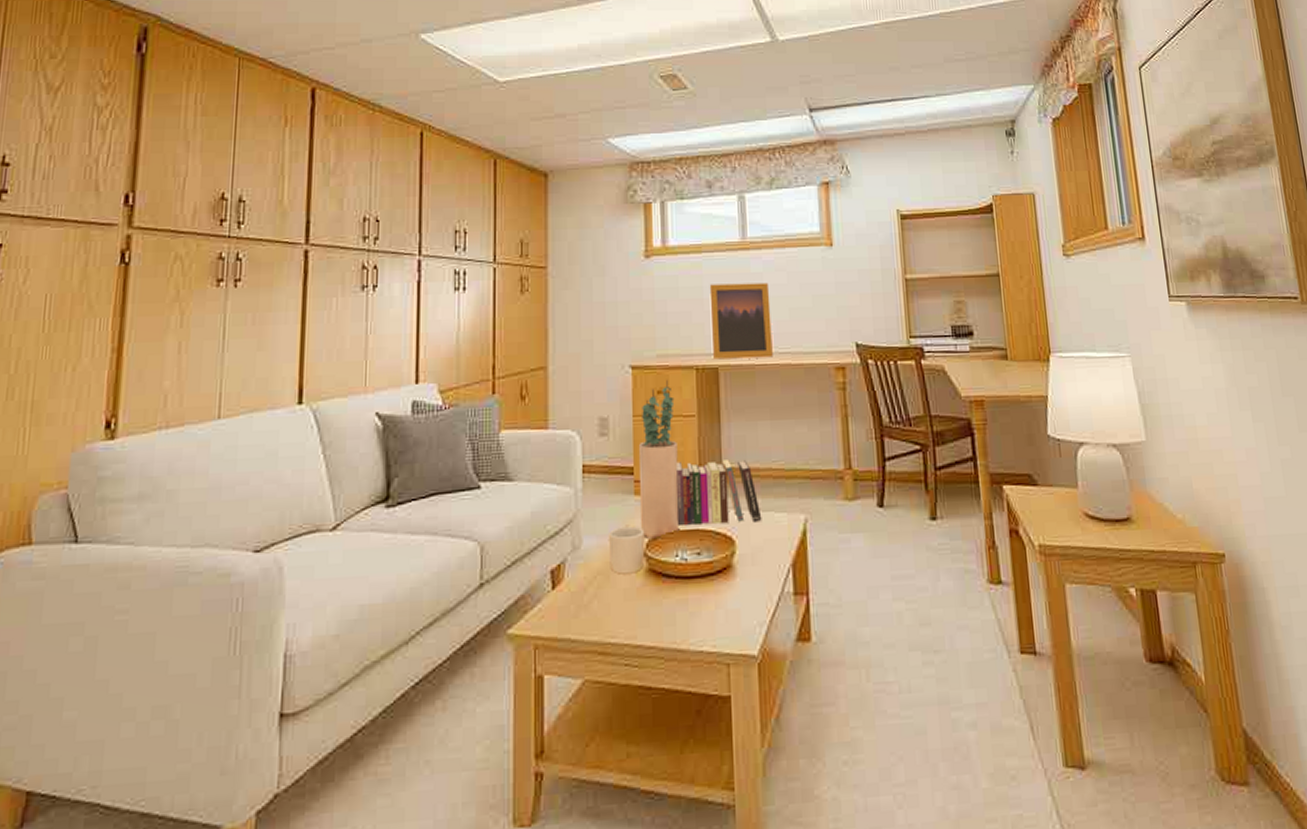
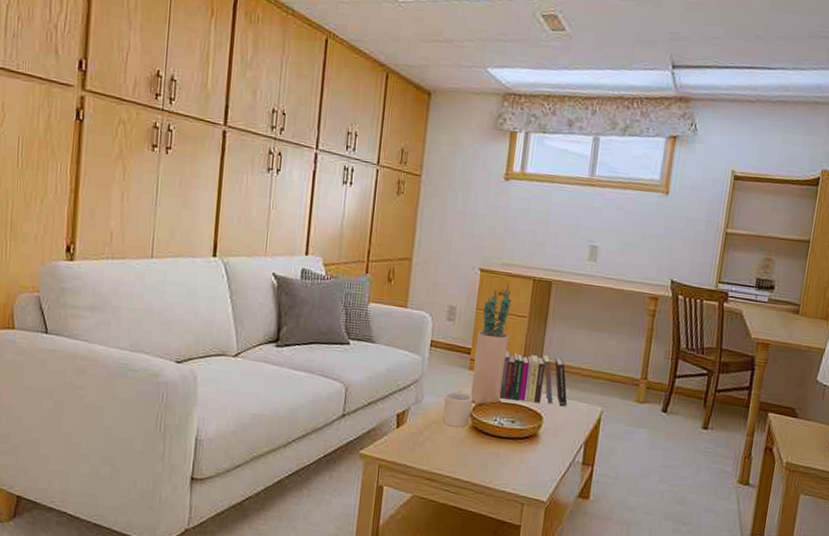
picture frame: present [709,282,773,360] -> none [549,211,606,281]

